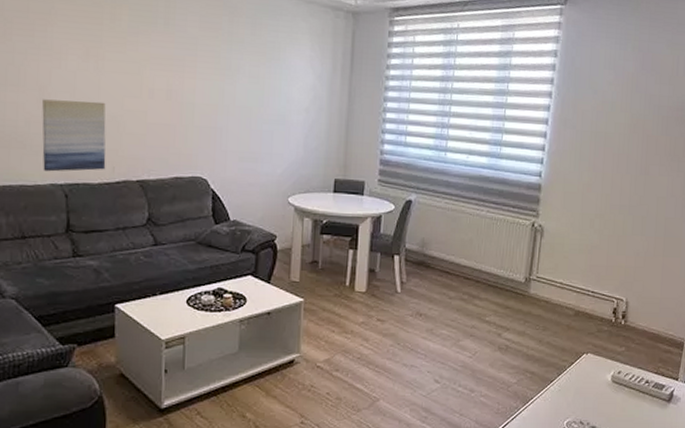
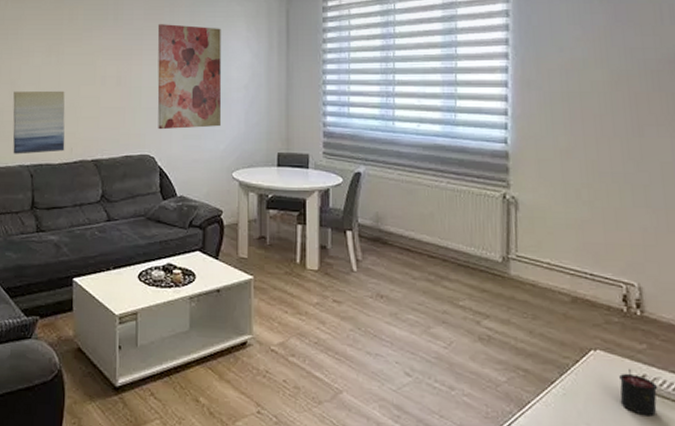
wall art: none [212,34,284,151] -> present [157,24,221,130]
candle: none [599,367,628,403] -> present [619,368,659,417]

